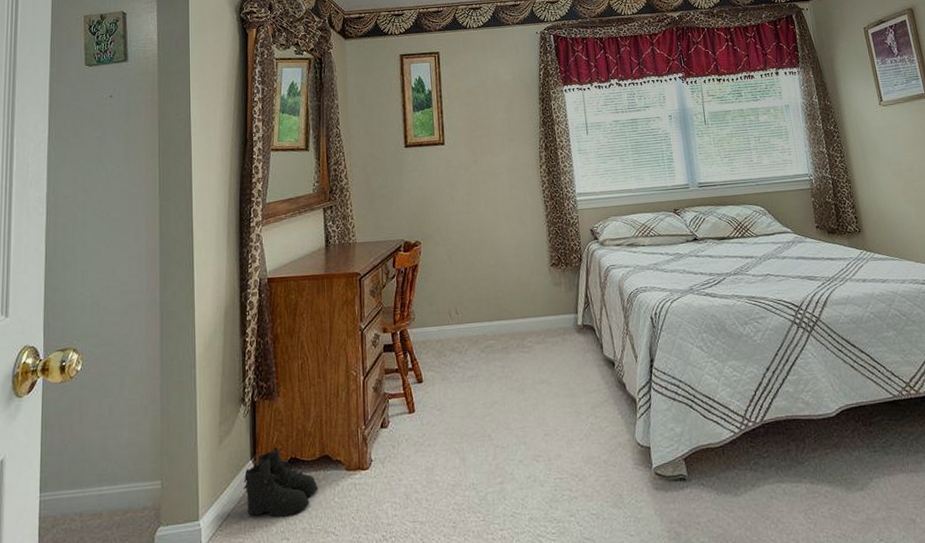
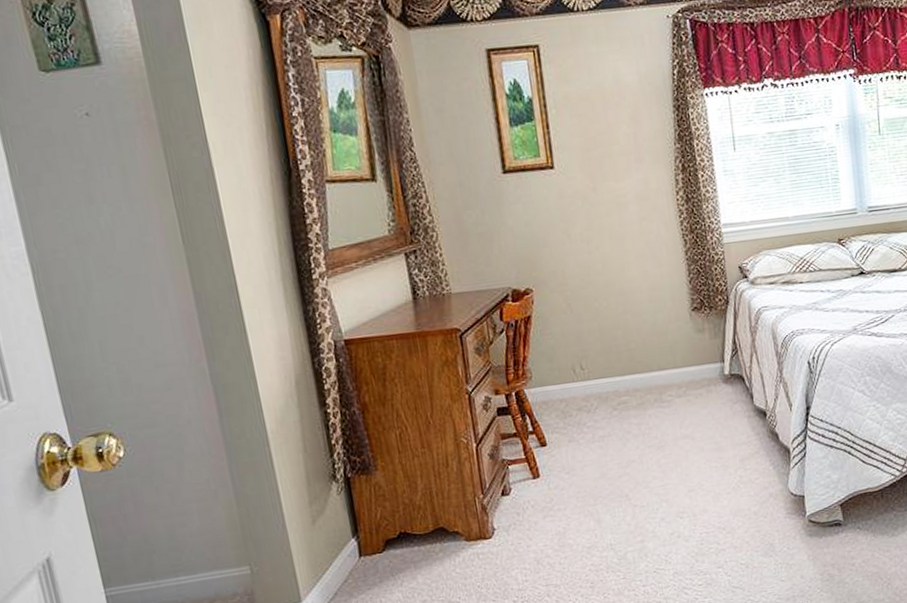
boots: present [243,447,319,517] -> none [347,523,436,593]

